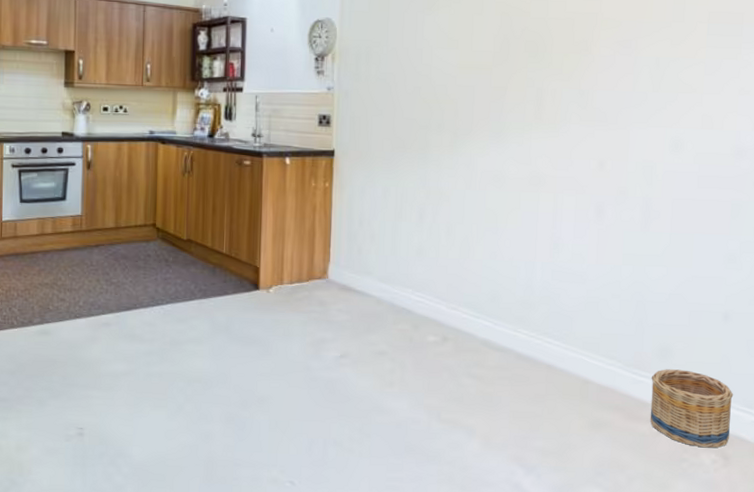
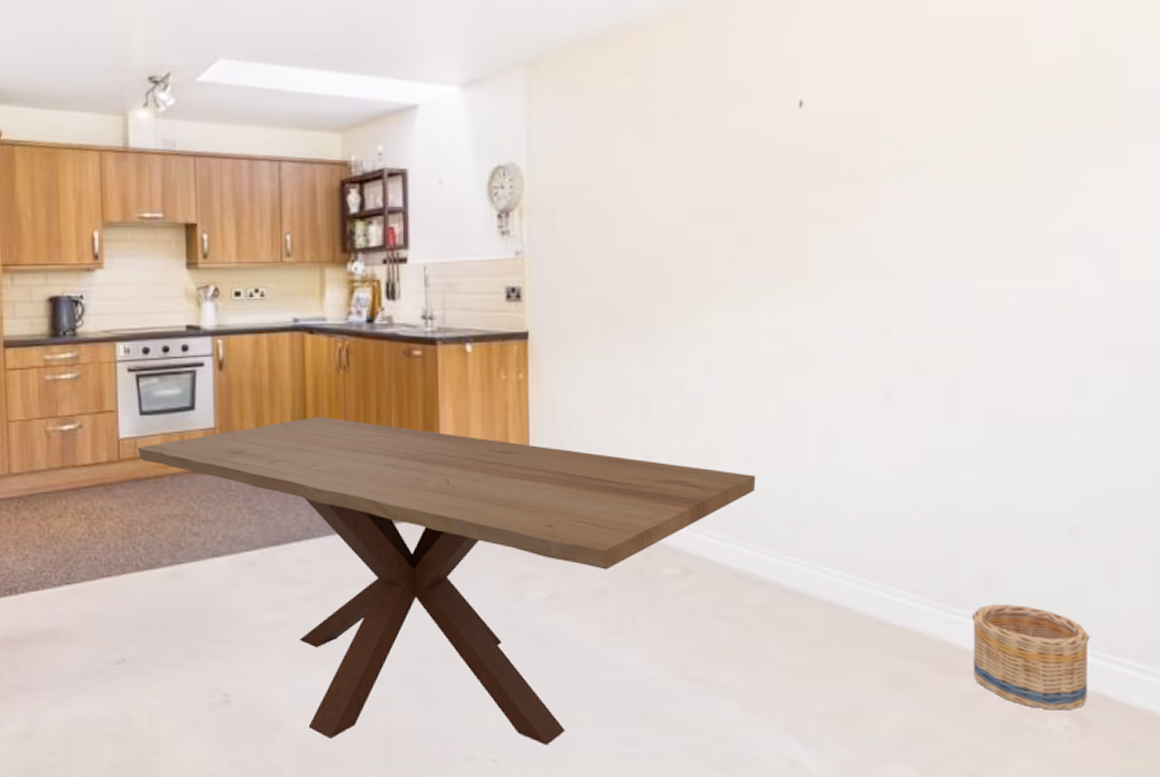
dining table: none [17,210,501,471] -> present [137,417,756,745]

